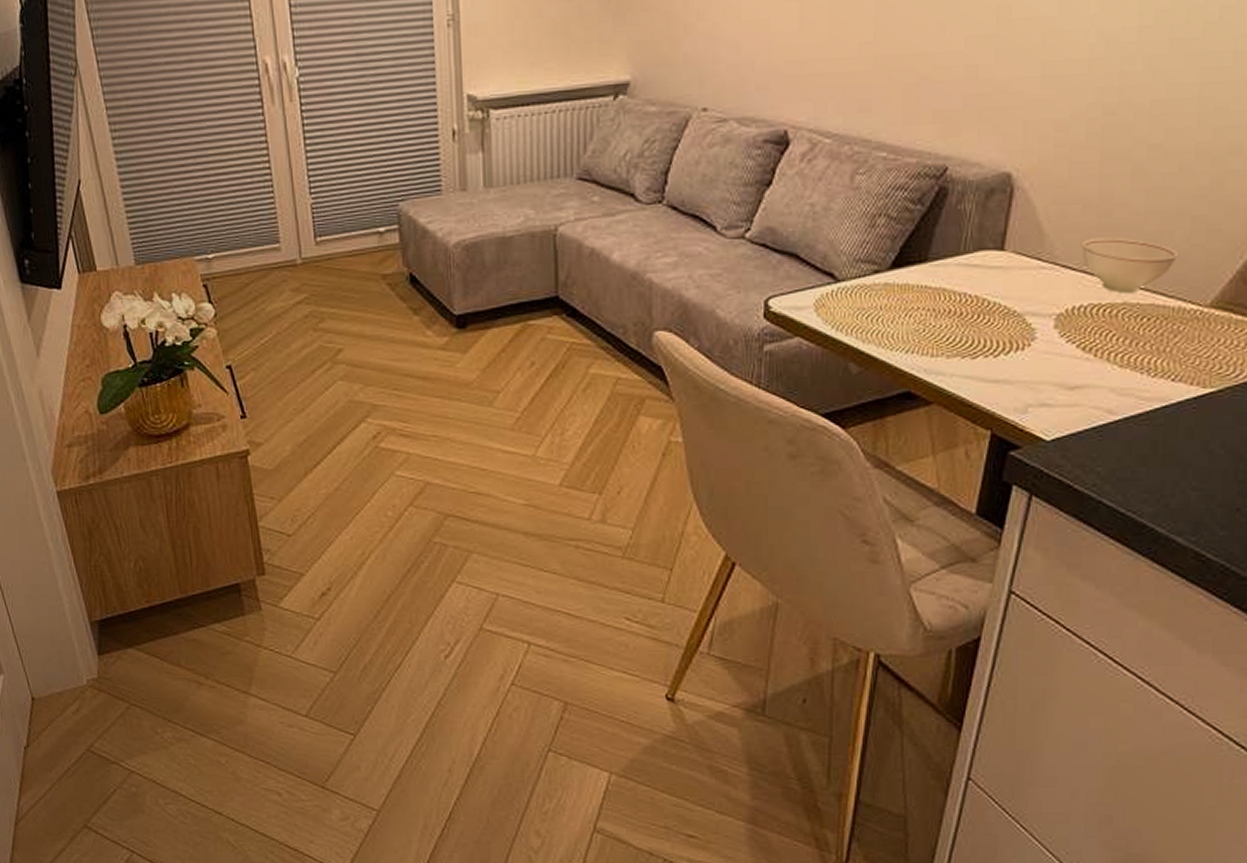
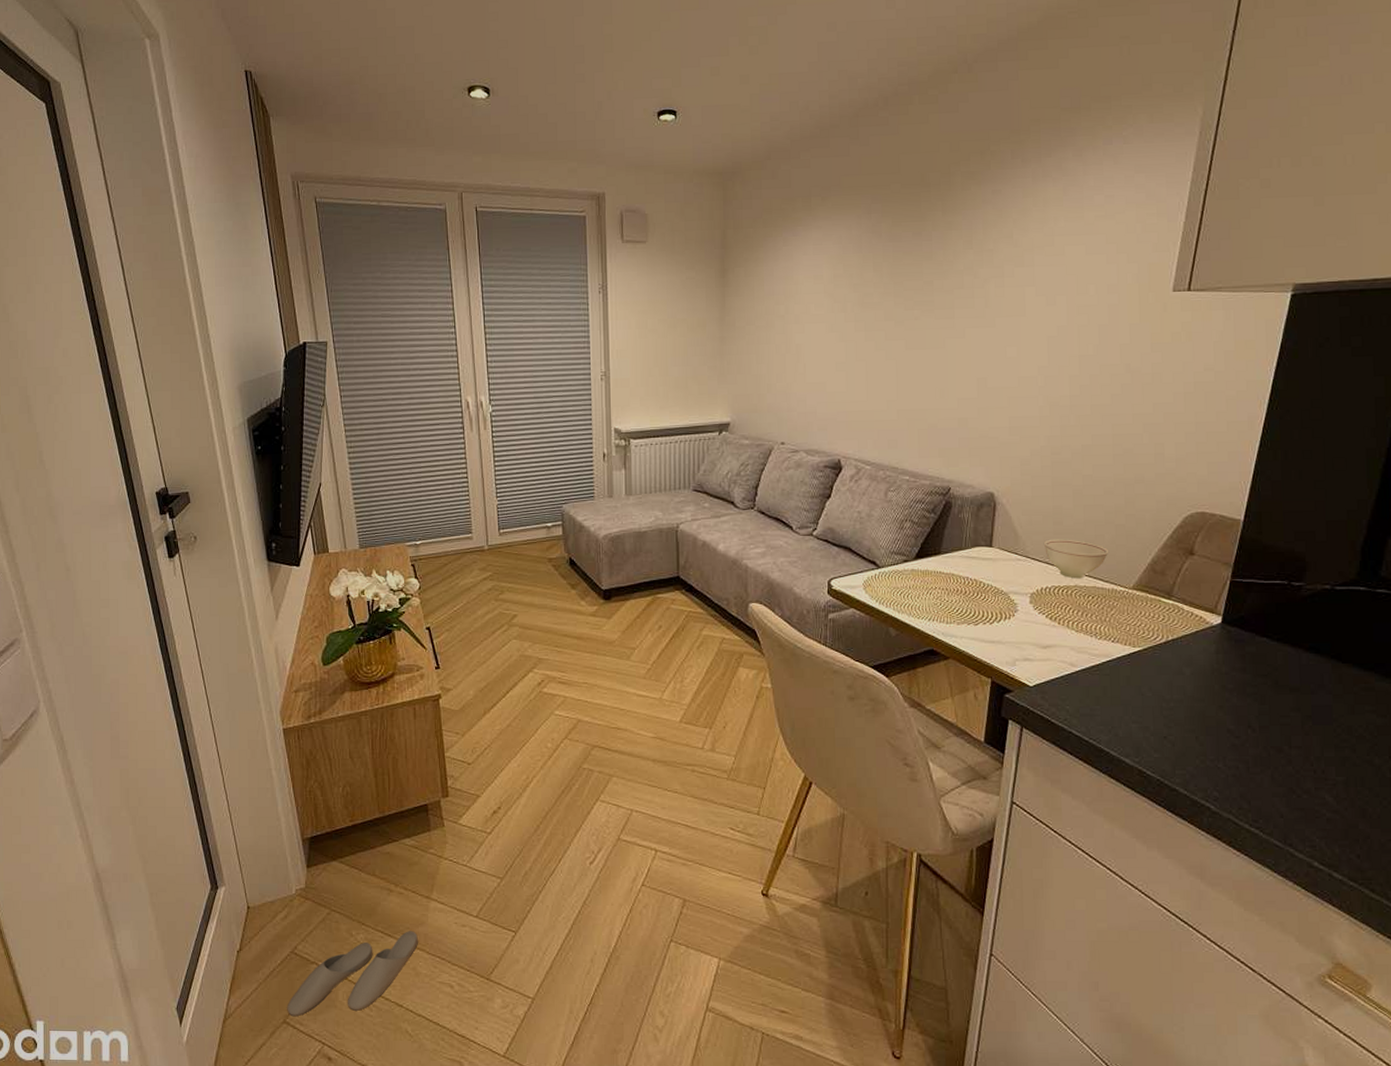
slippers: none [87,730,237,822] -> present [287,931,418,1017]

